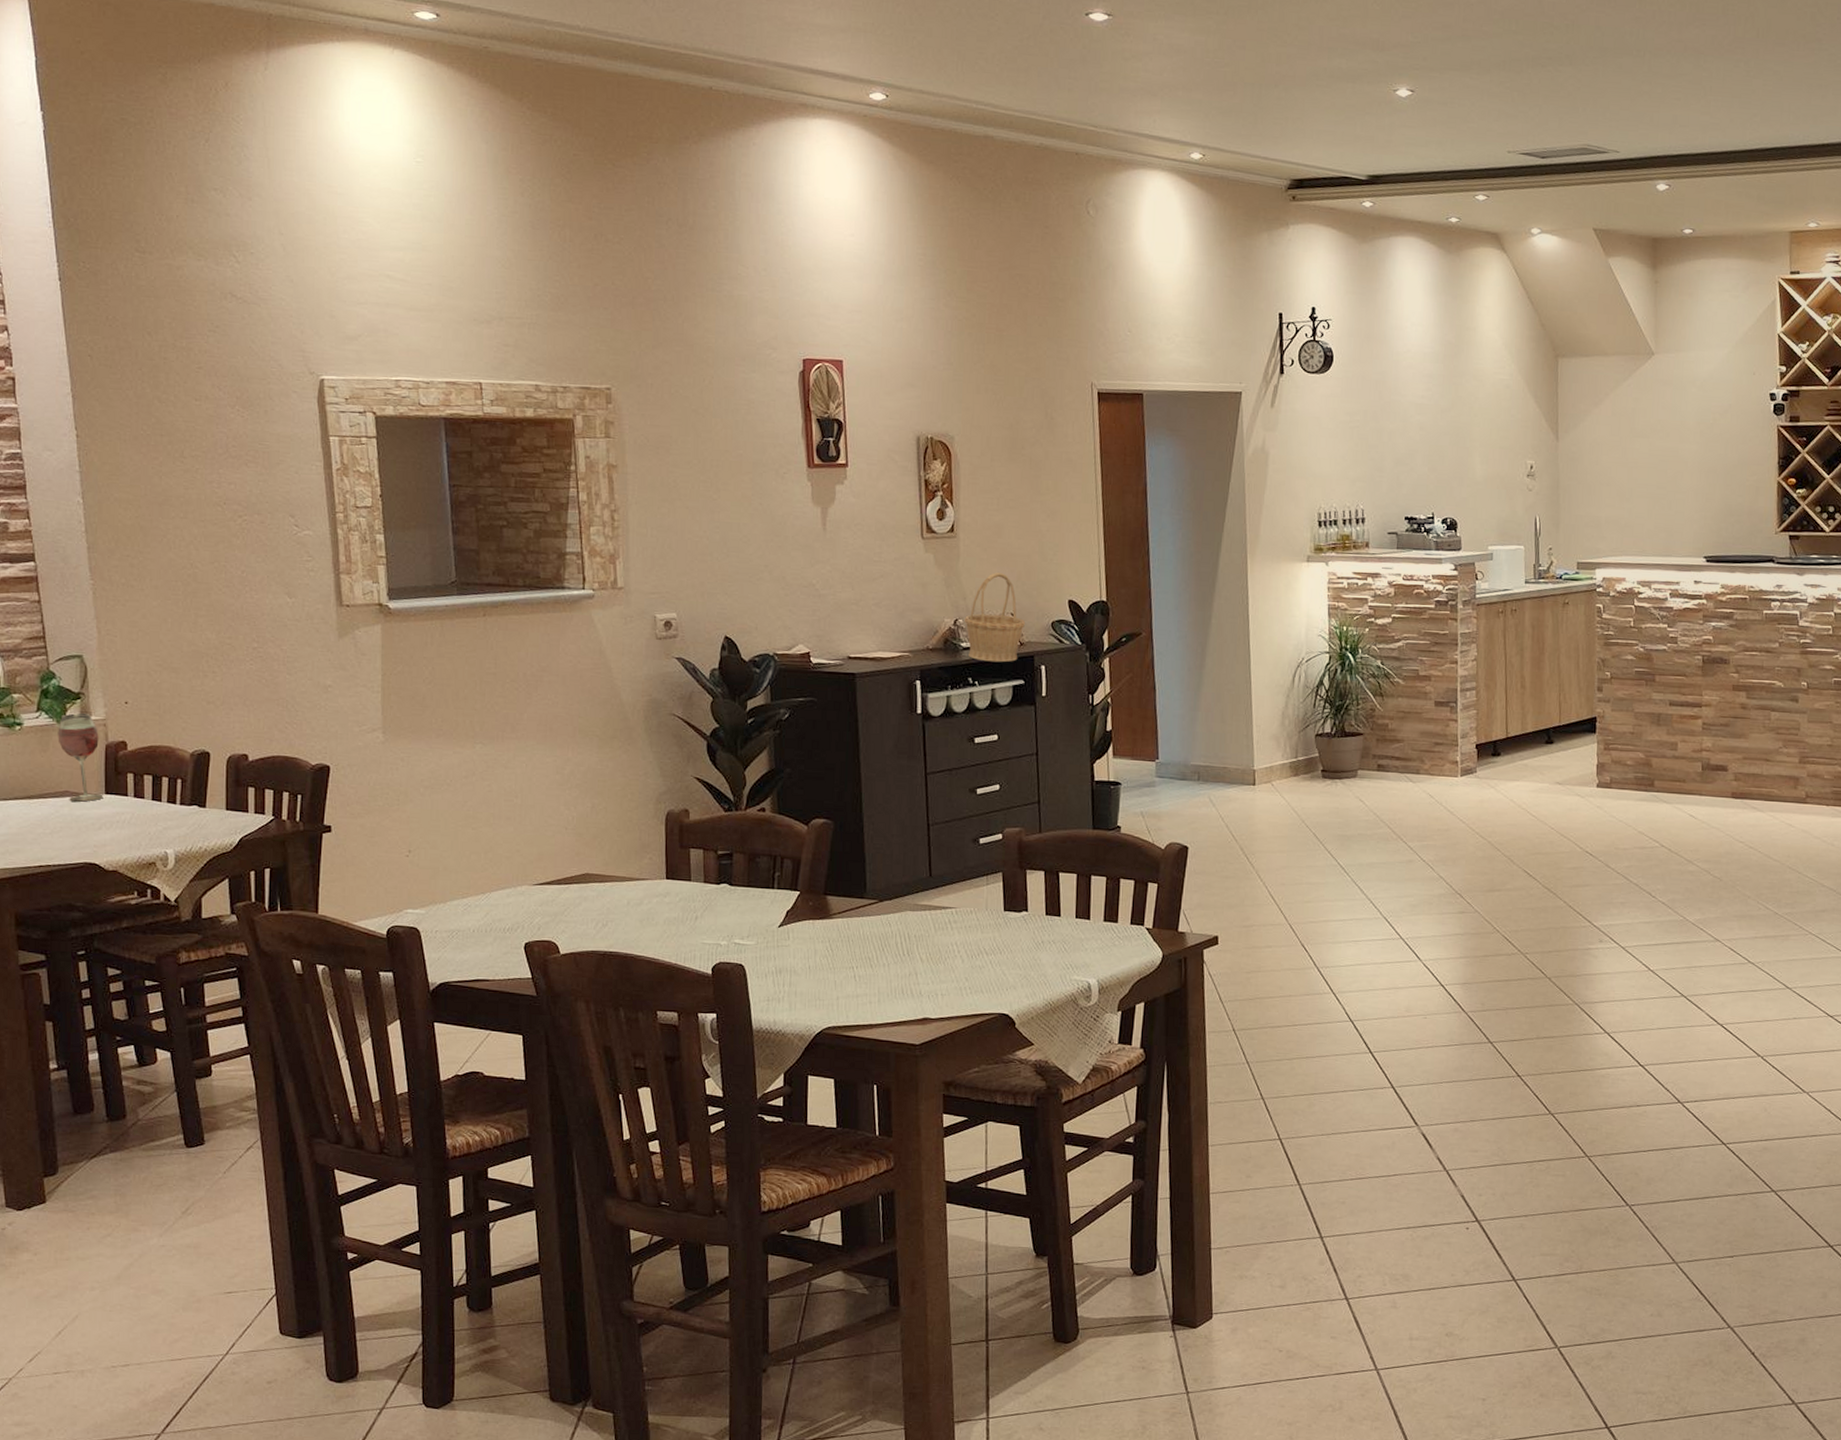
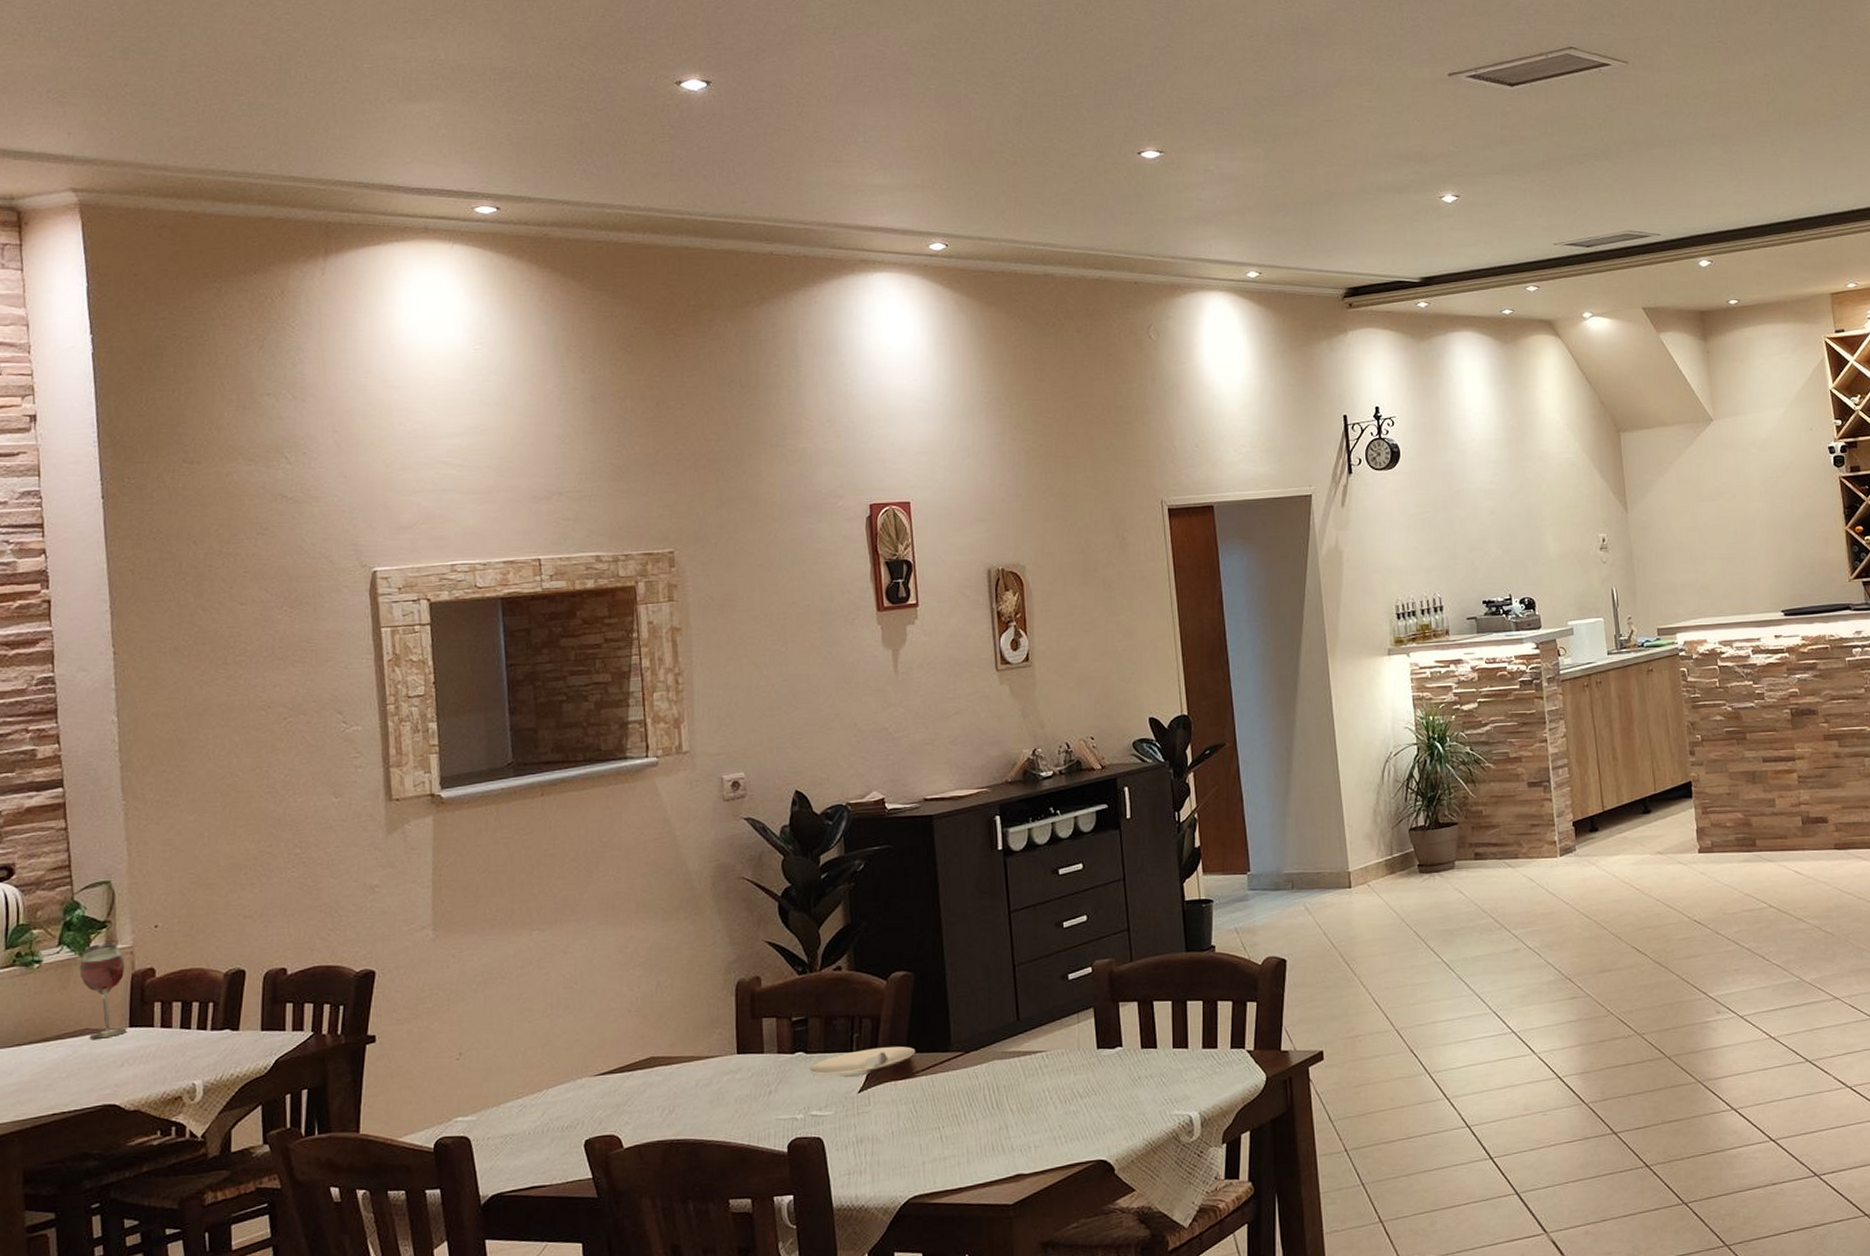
plate: none [733,887,833,912] -> present [809,1046,916,1077]
basket: present [965,571,1025,663] -> none [1044,696,1105,789]

